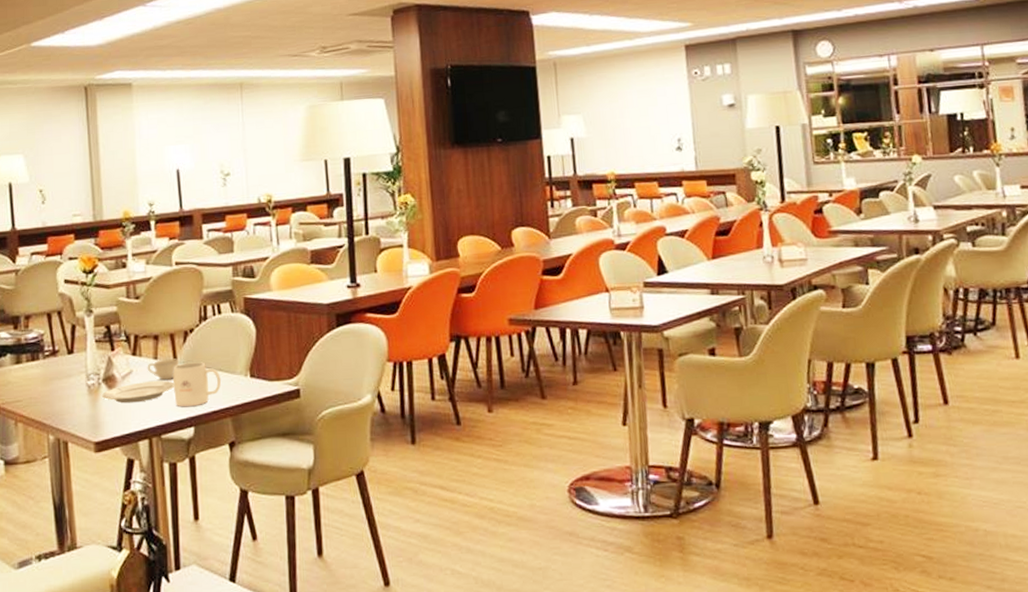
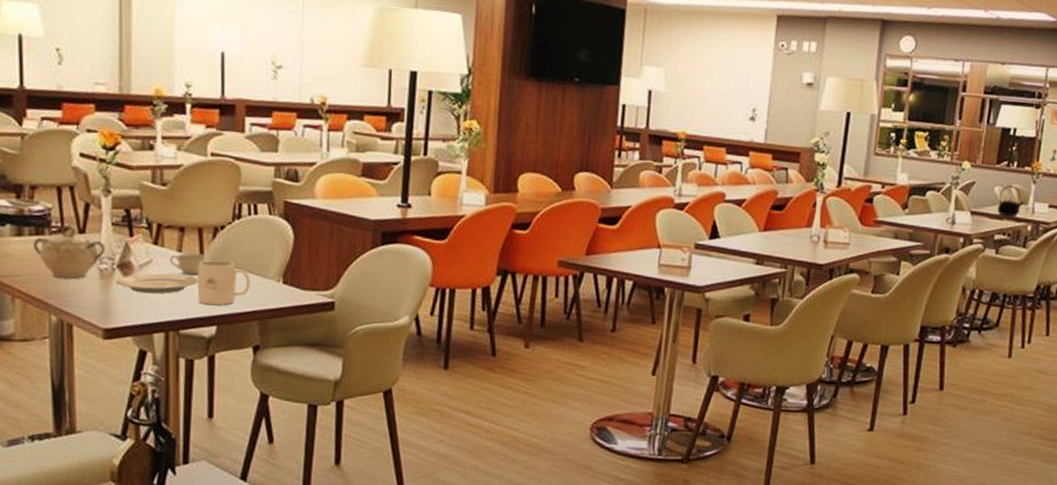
sugar bowl: none [30,347,91,399] -> present [33,224,105,279]
teapot: none [961,172,992,205] -> present [997,185,1025,217]

